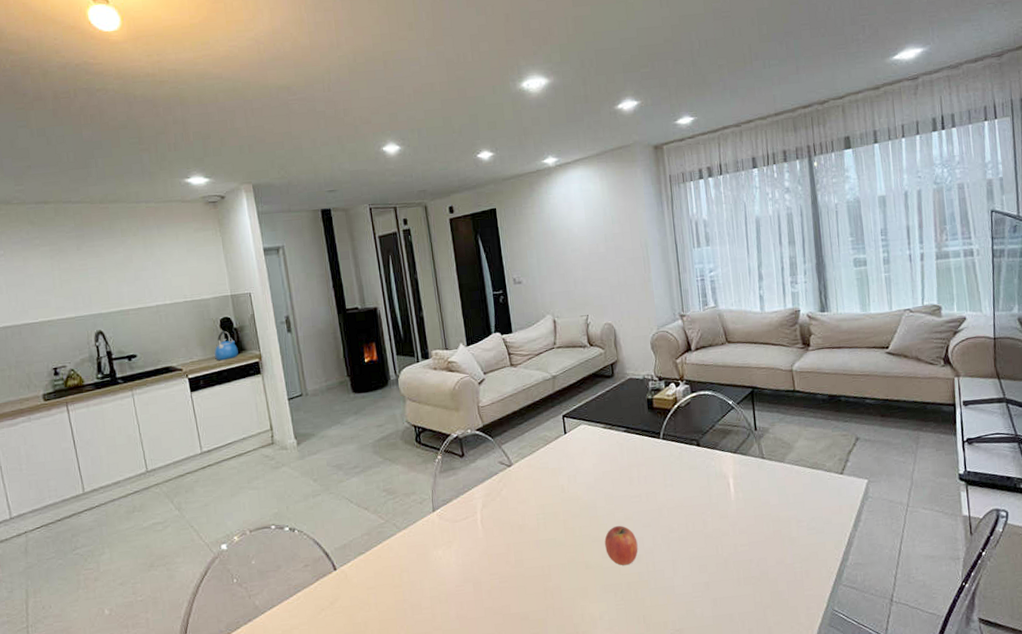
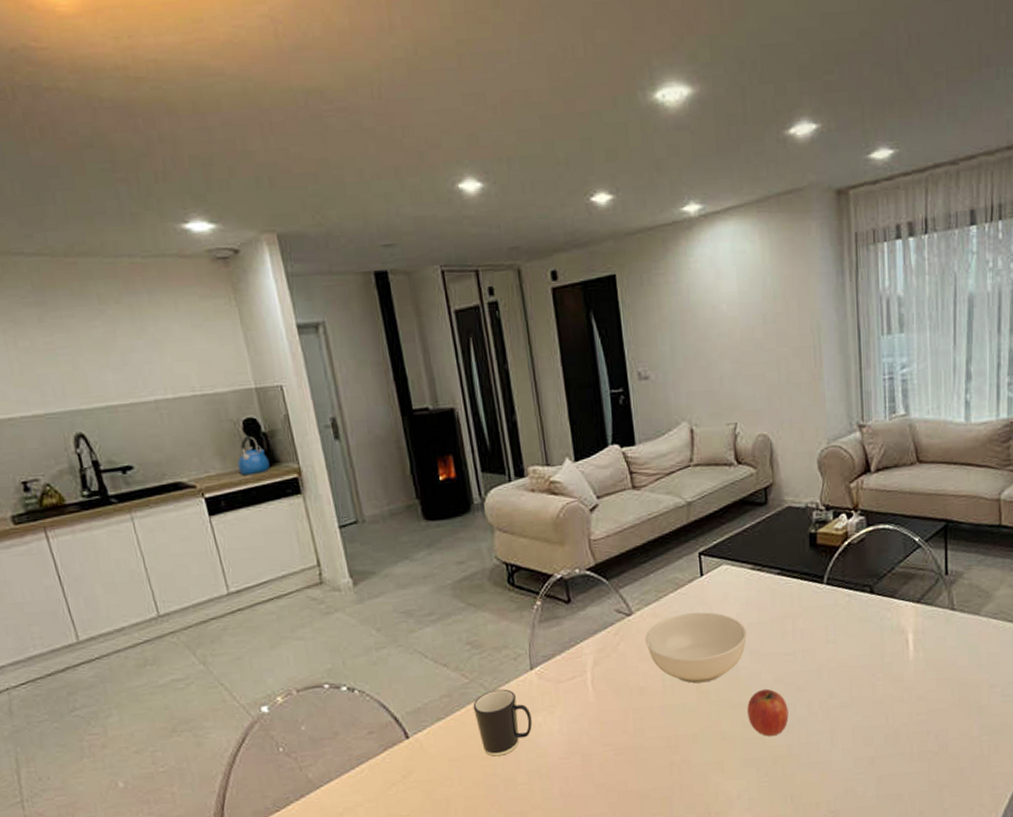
mug: none [387,528,435,585] -> present [473,689,533,757]
bowl: none [522,463,602,522] -> present [645,612,747,684]

